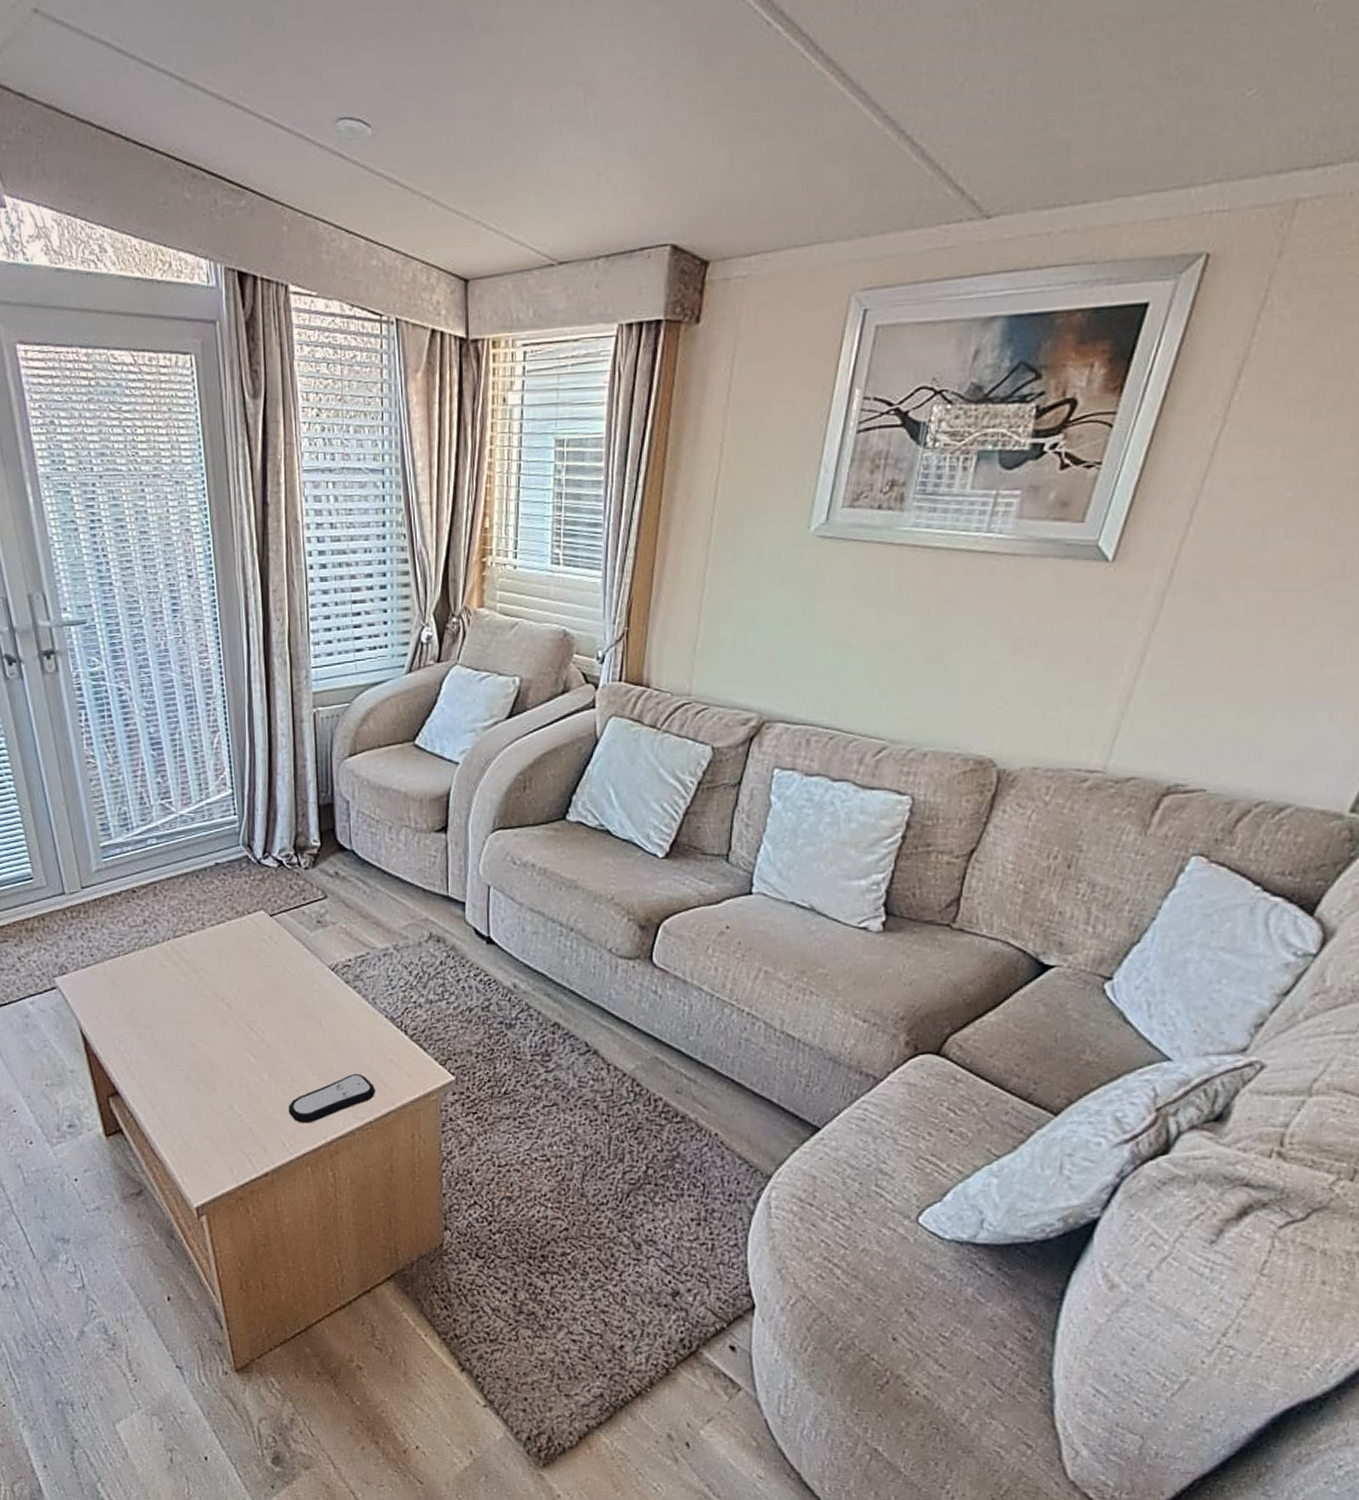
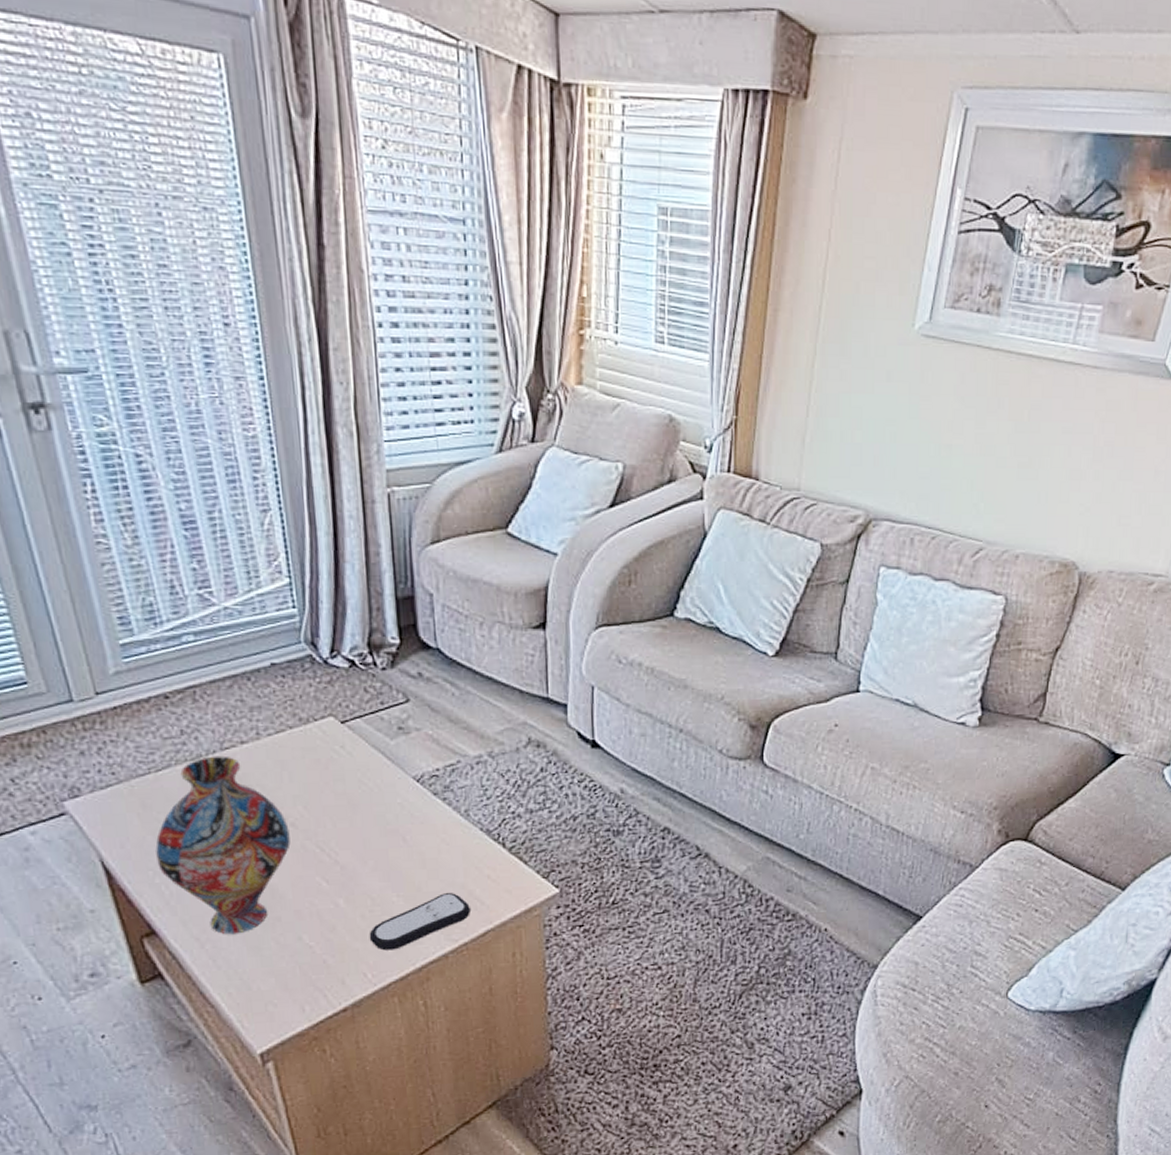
vase: none [121,942,226,1099] -> present [155,755,291,935]

